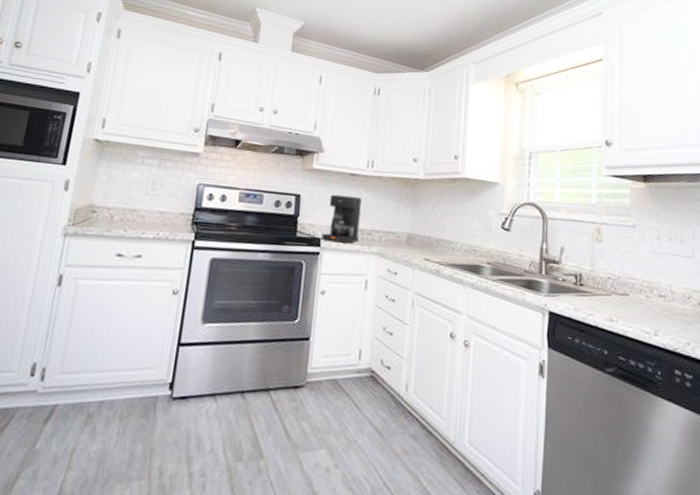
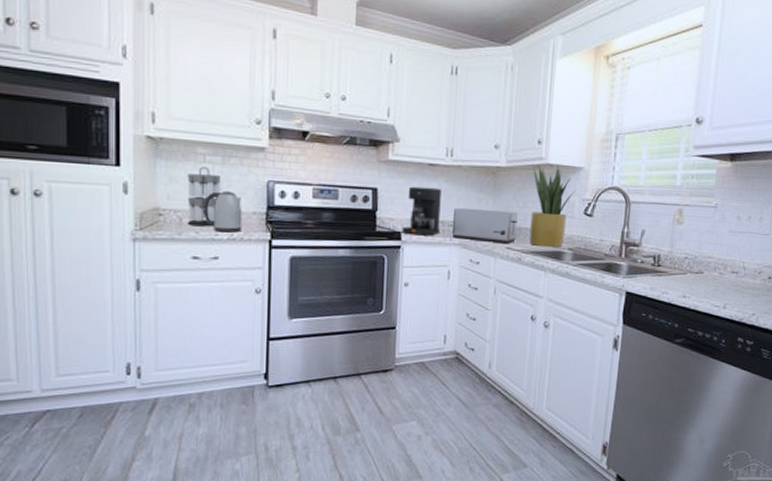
spice rack: none [118,167,156,226] -> present [187,166,221,227]
kettle: none [134,191,172,232] -> present [203,190,242,233]
toaster: none [370,216,436,255] -> present [451,207,518,244]
planter: none [447,179,492,262] -> present [529,165,575,248]

